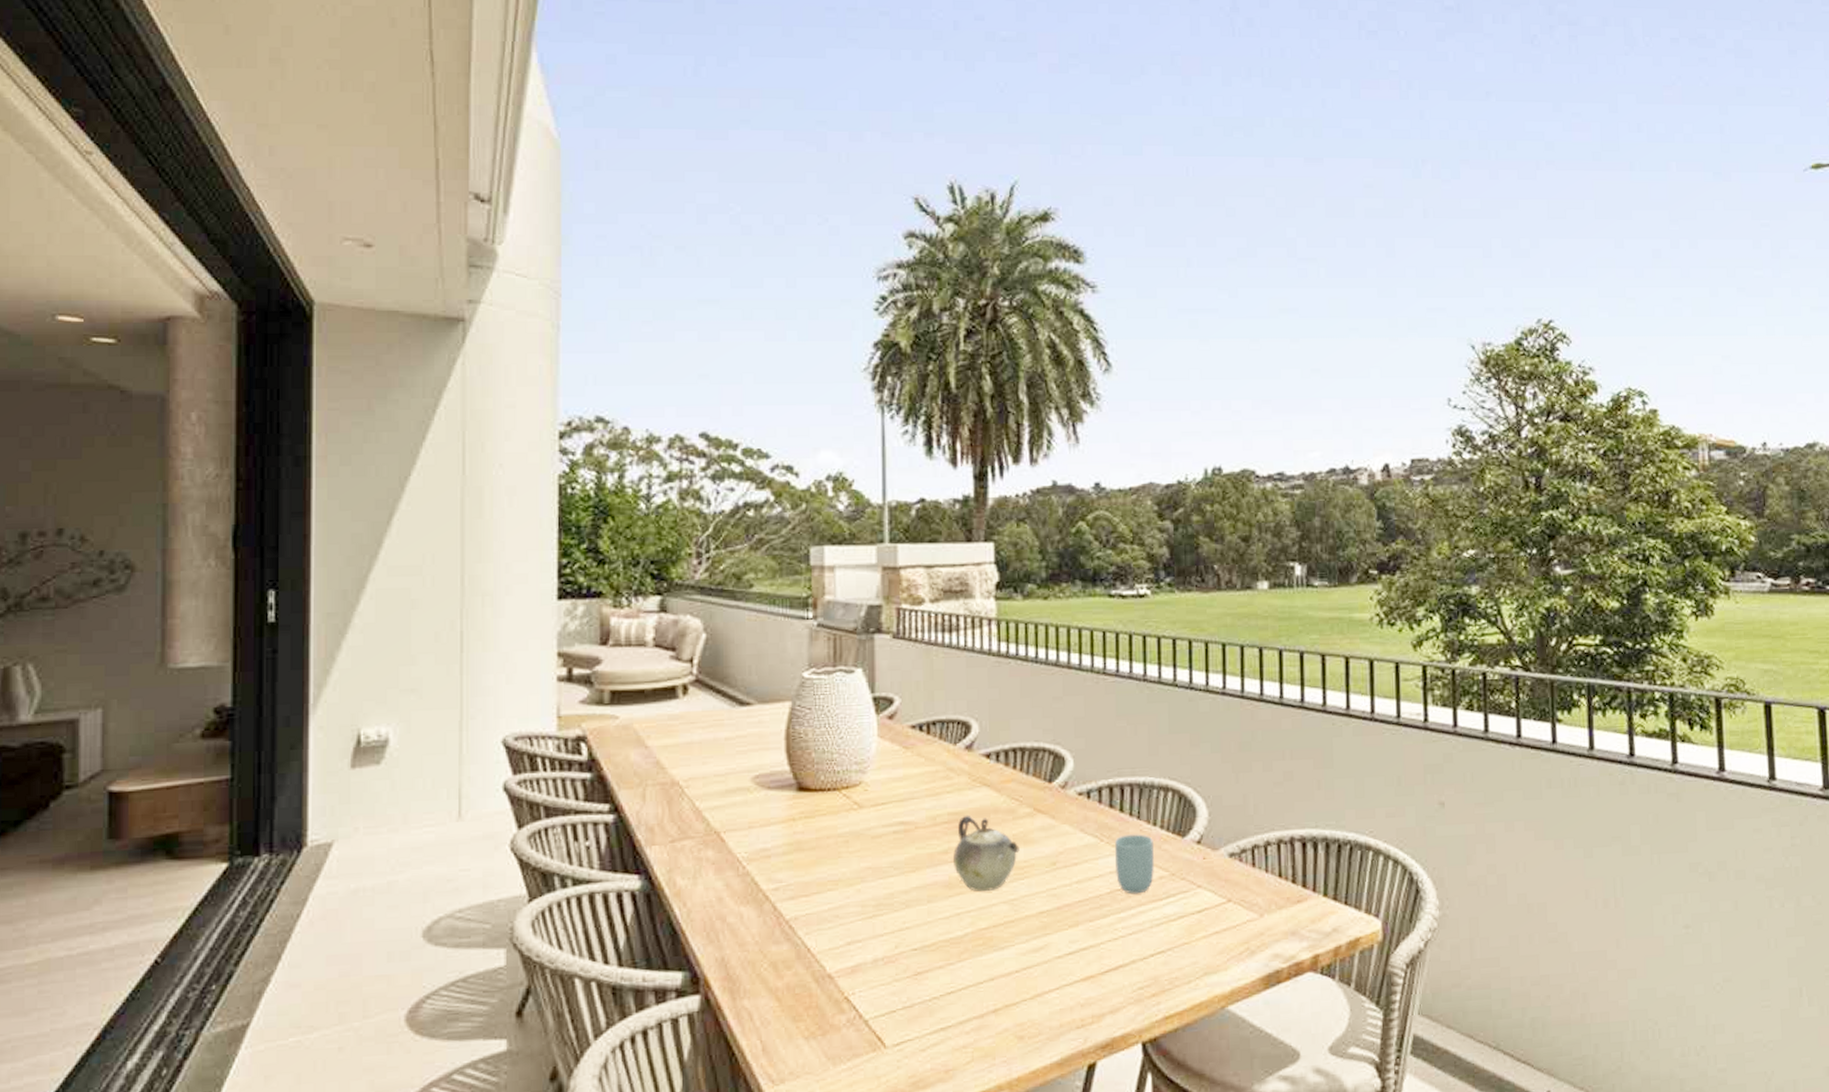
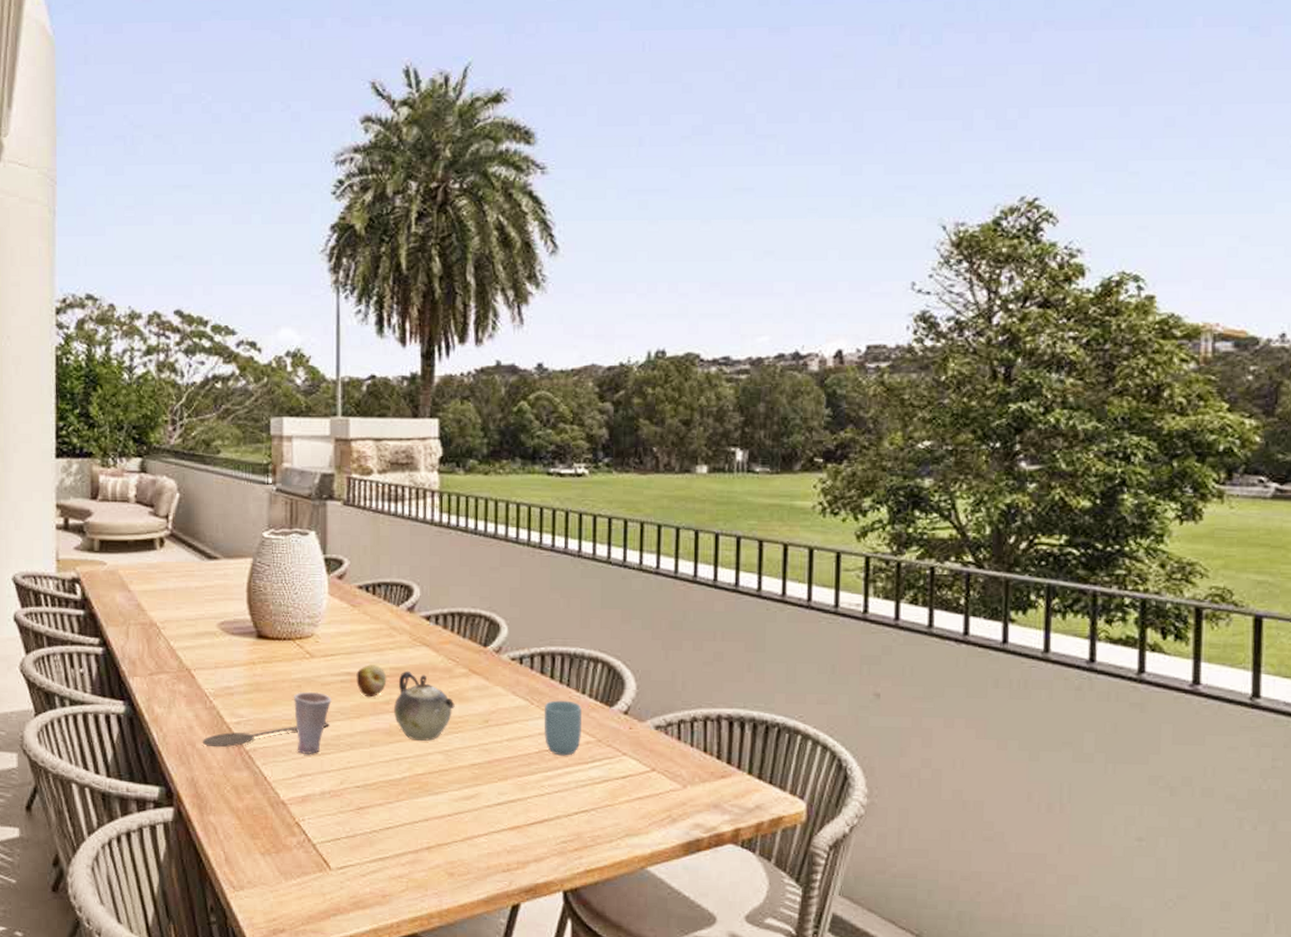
wooden spoon: none [734,879,881,920] -> present [202,722,329,748]
cup: none [839,846,884,919] -> present [293,691,332,755]
fruit: none [911,811,945,848] -> present [356,665,387,698]

